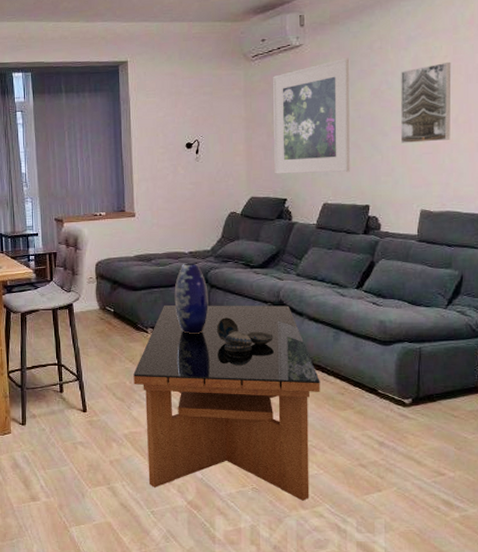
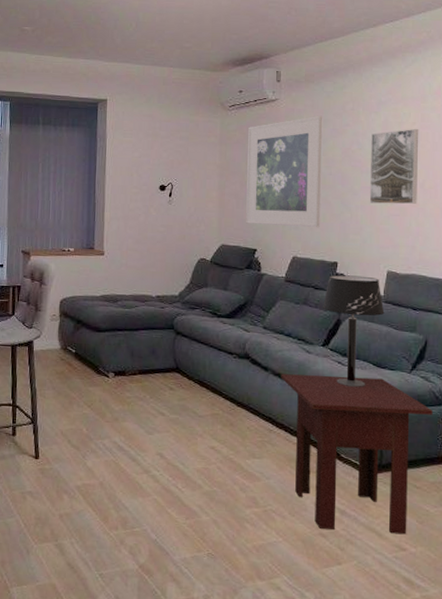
coffee table: present [133,305,320,501] -> none [90,350,283,571]
vase: present [174,263,209,334] -> none [138,307,173,382]
decorative bowl: present [216,317,273,353] -> none [179,367,237,406]
side table: none [316,316,469,461] -> present [281,374,433,535]
table lamp: none [356,217,419,325] -> present [323,275,385,387]

